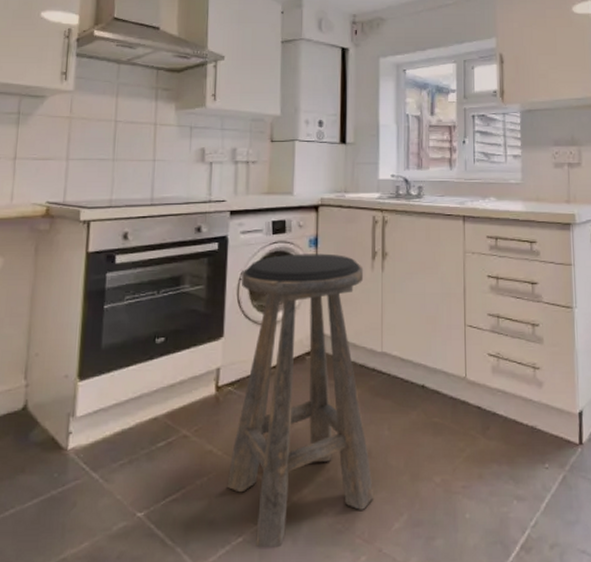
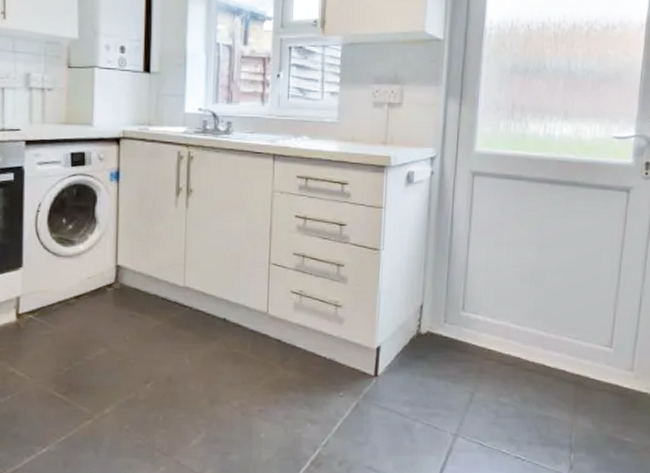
stool: present [227,253,373,548] -> none [30,187,173,458]

